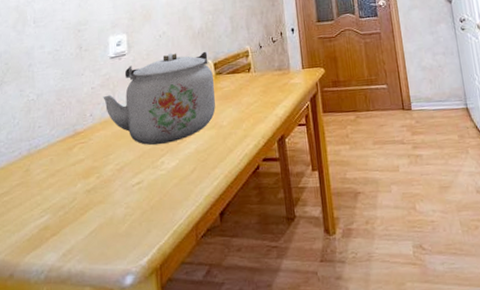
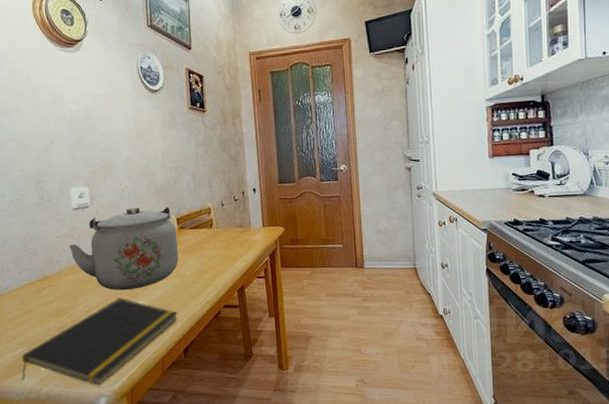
notepad: none [43,153,214,260] -> present [21,297,178,386]

